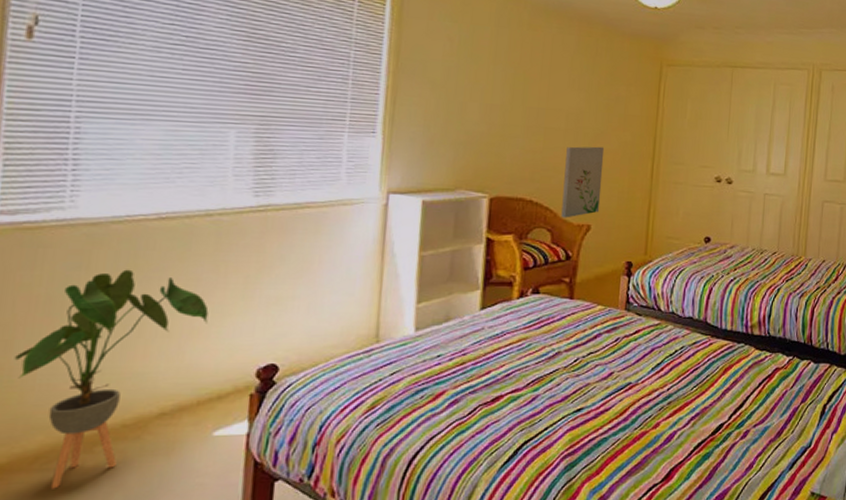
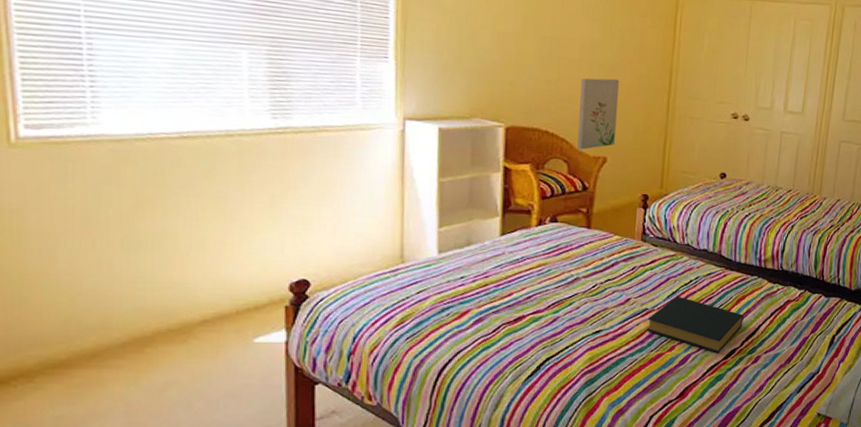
house plant: present [14,269,209,489] -> none [59,185,238,384]
hardback book: none [630,367,731,429] -> present [646,296,744,354]

